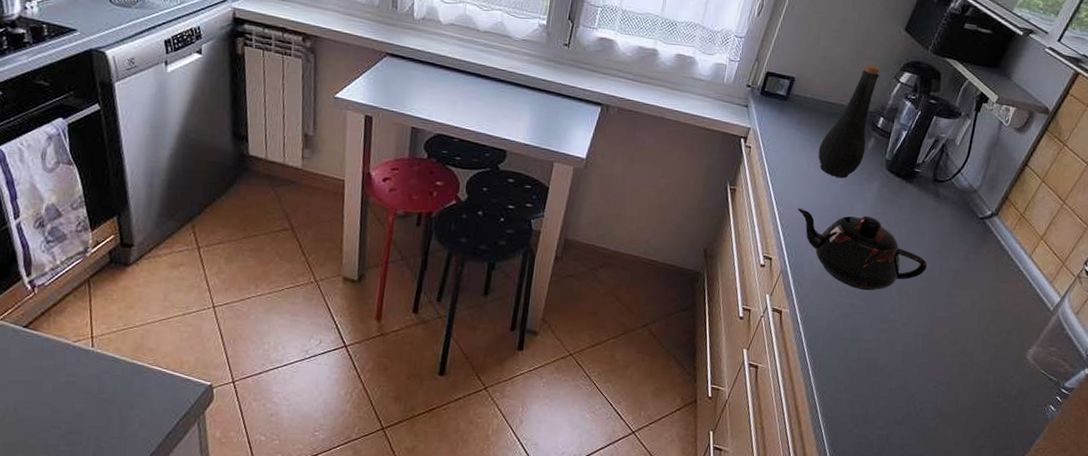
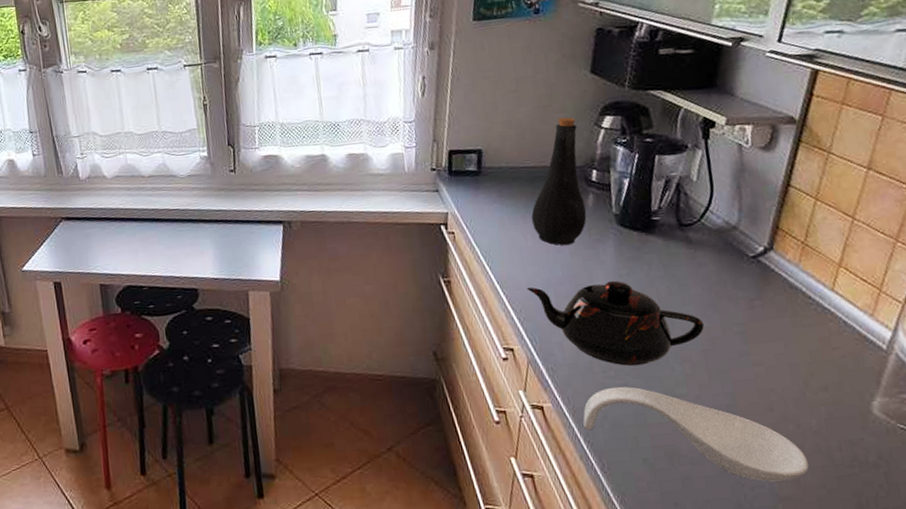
spoon rest: none [809,304,969,400] -> present [583,386,809,482]

